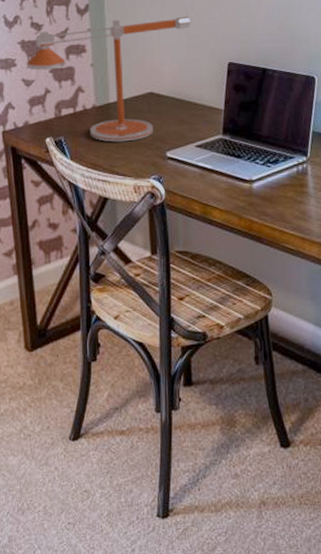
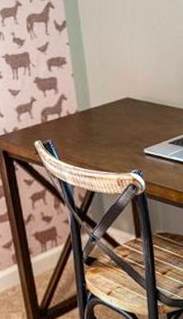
desk lamp: present [26,16,190,142] -> none [11,30,158,143]

